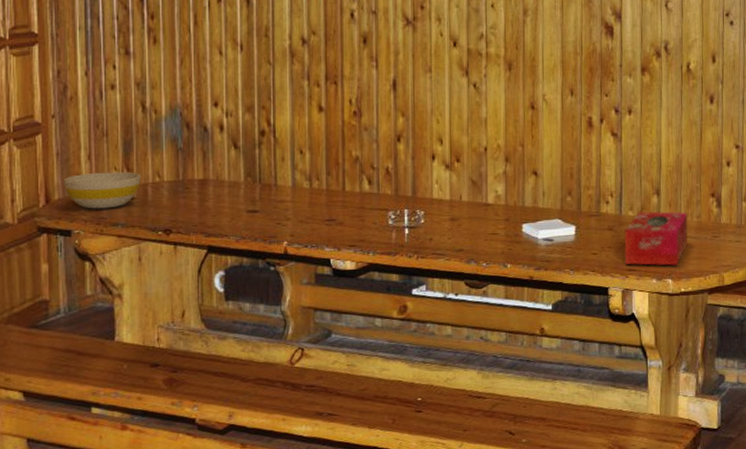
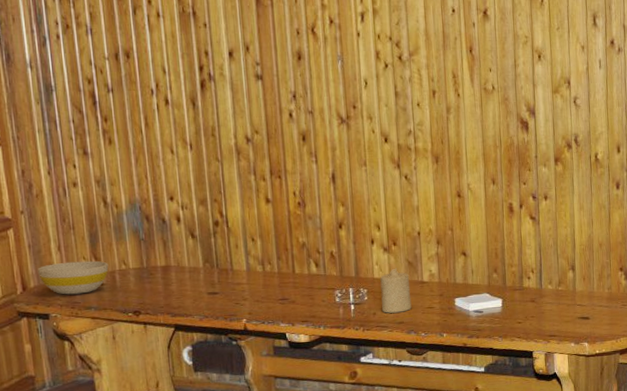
candle: none [439,187,473,239] -> present [380,268,412,313]
tissue box: present [624,211,688,266] -> none [544,284,601,332]

